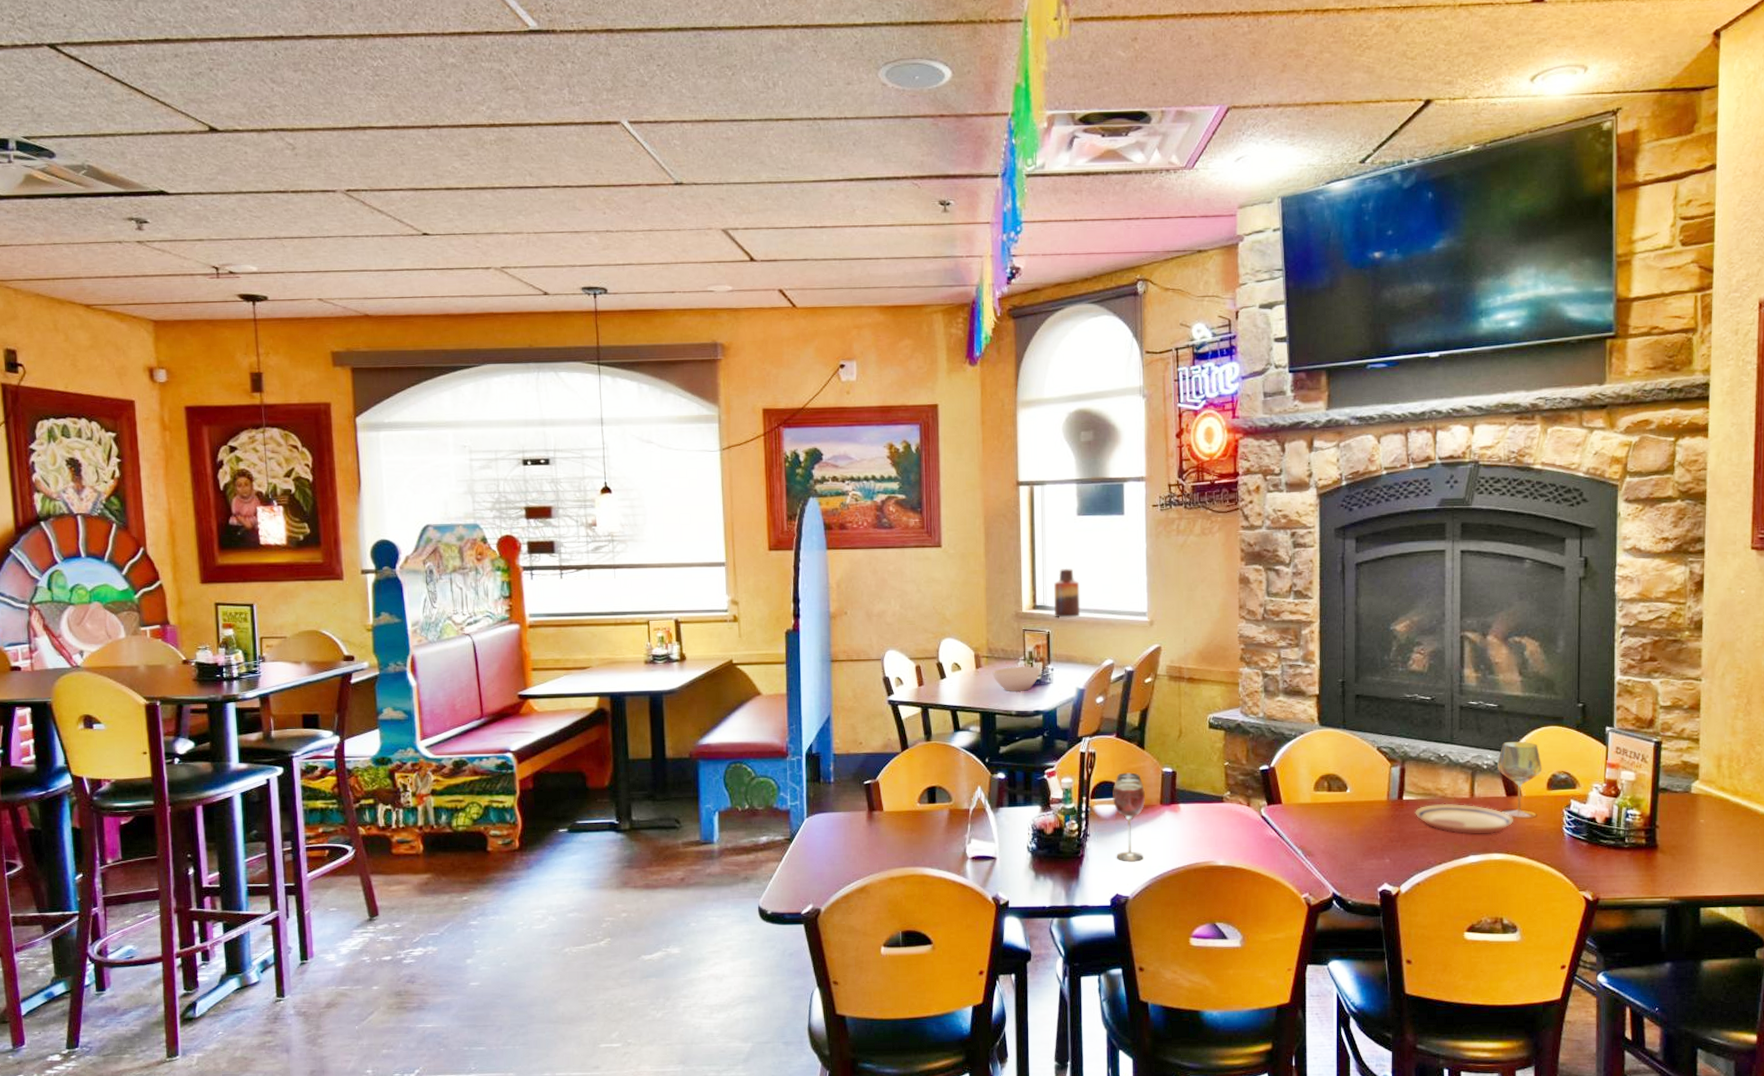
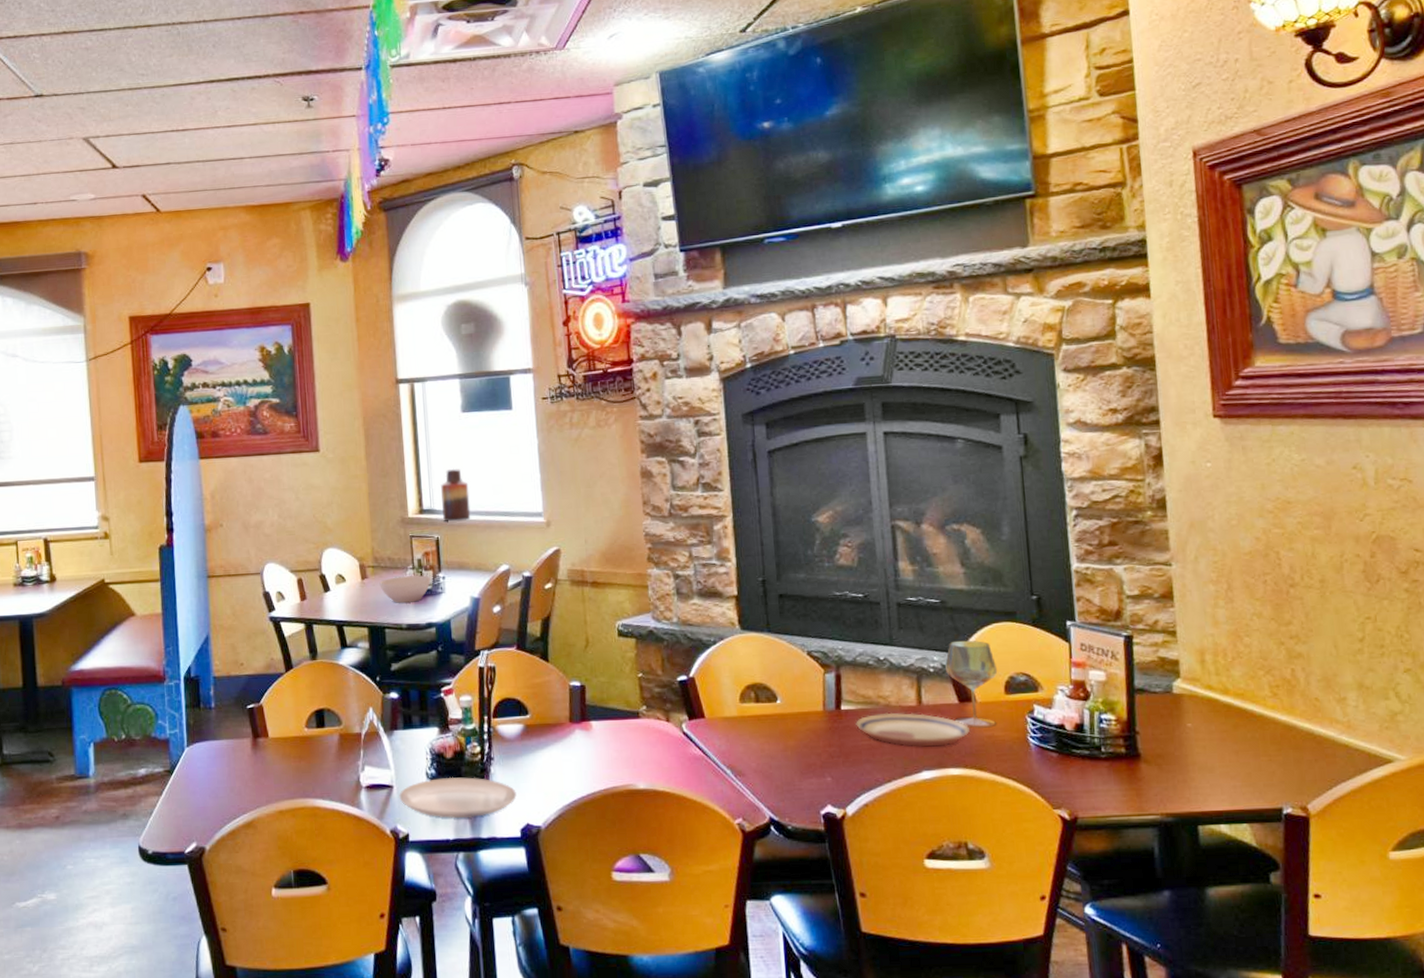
plate: none [1001,850,1108,888] -> present [399,777,517,819]
wineglass: present [1113,772,1145,861] -> none [516,687,555,786]

